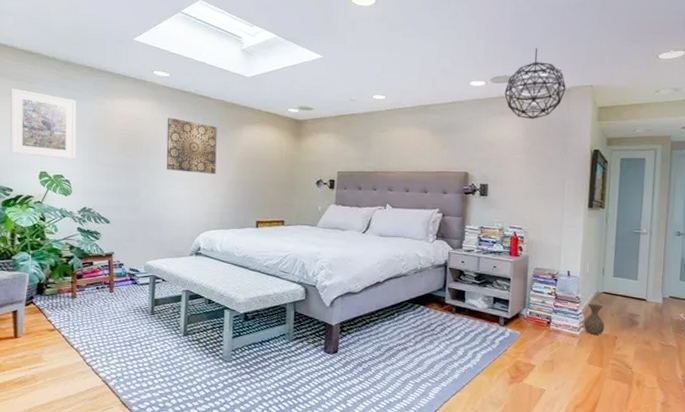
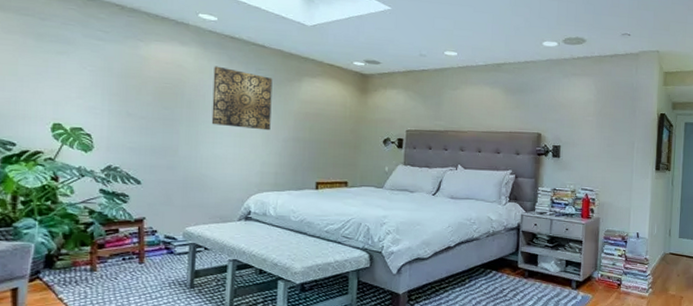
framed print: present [10,87,77,159] -> none [14,24,103,110]
pendant light: present [504,48,566,119] -> none [576,11,635,82]
vase: present [583,303,605,335] -> none [652,264,672,295]

